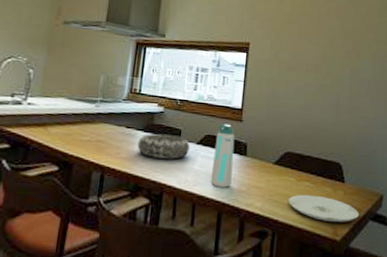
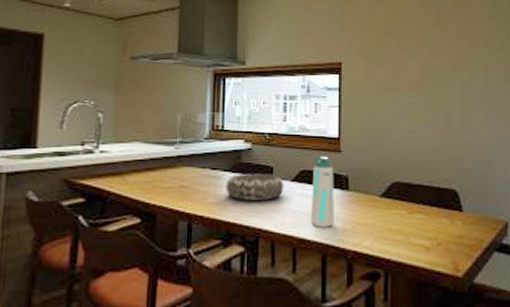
plate: present [288,194,359,223] -> none [400,228,482,257]

